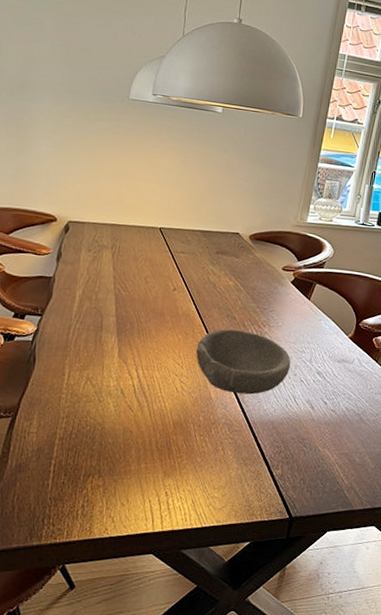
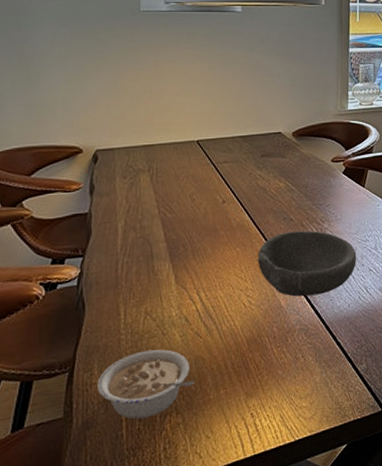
legume: none [34,412,121,474] -> present [97,349,196,419]

